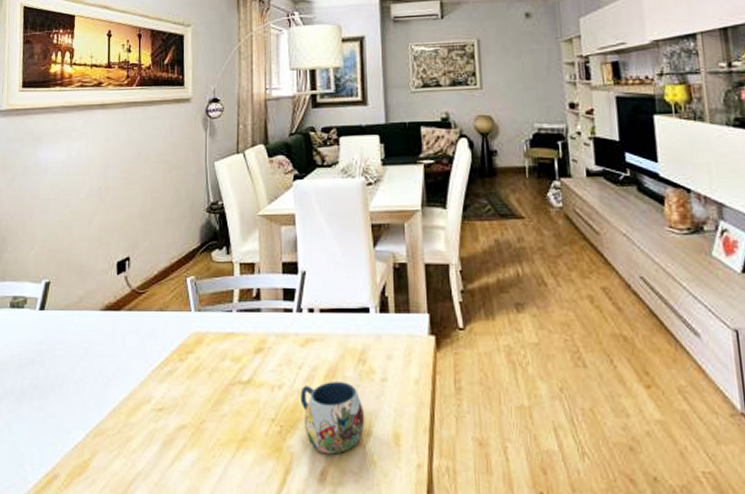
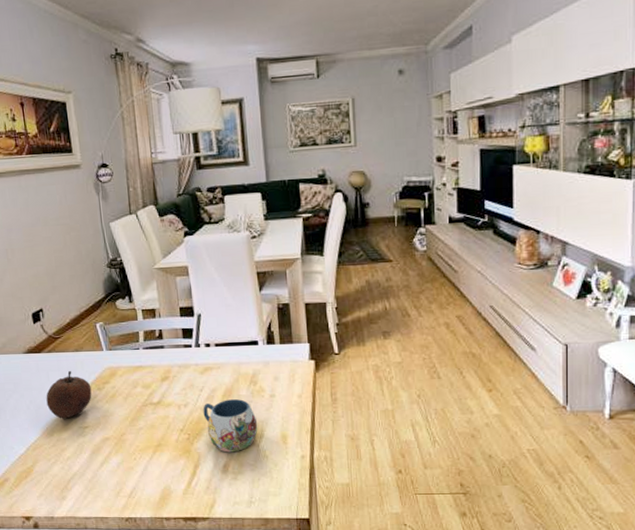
fruit: none [118,335,172,397] -> present [46,371,92,419]

